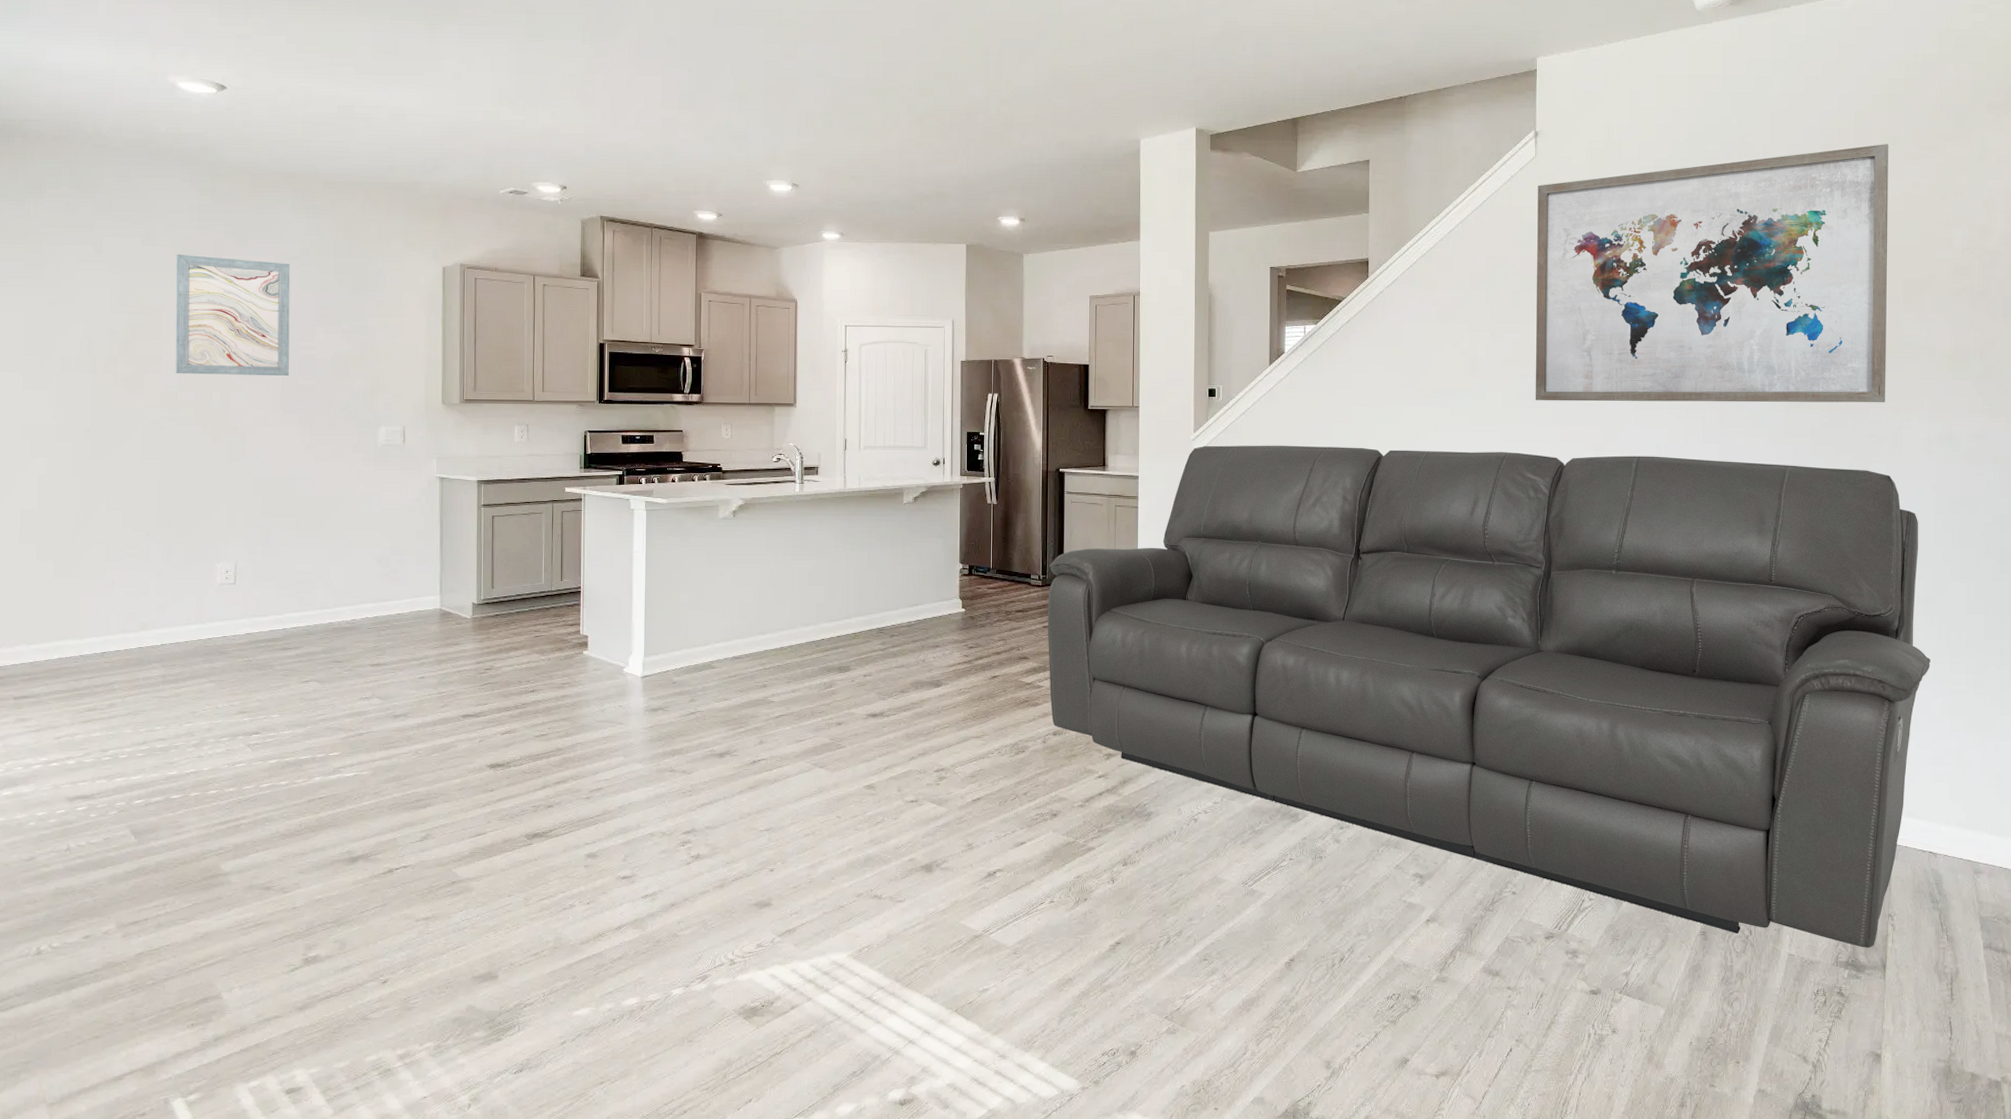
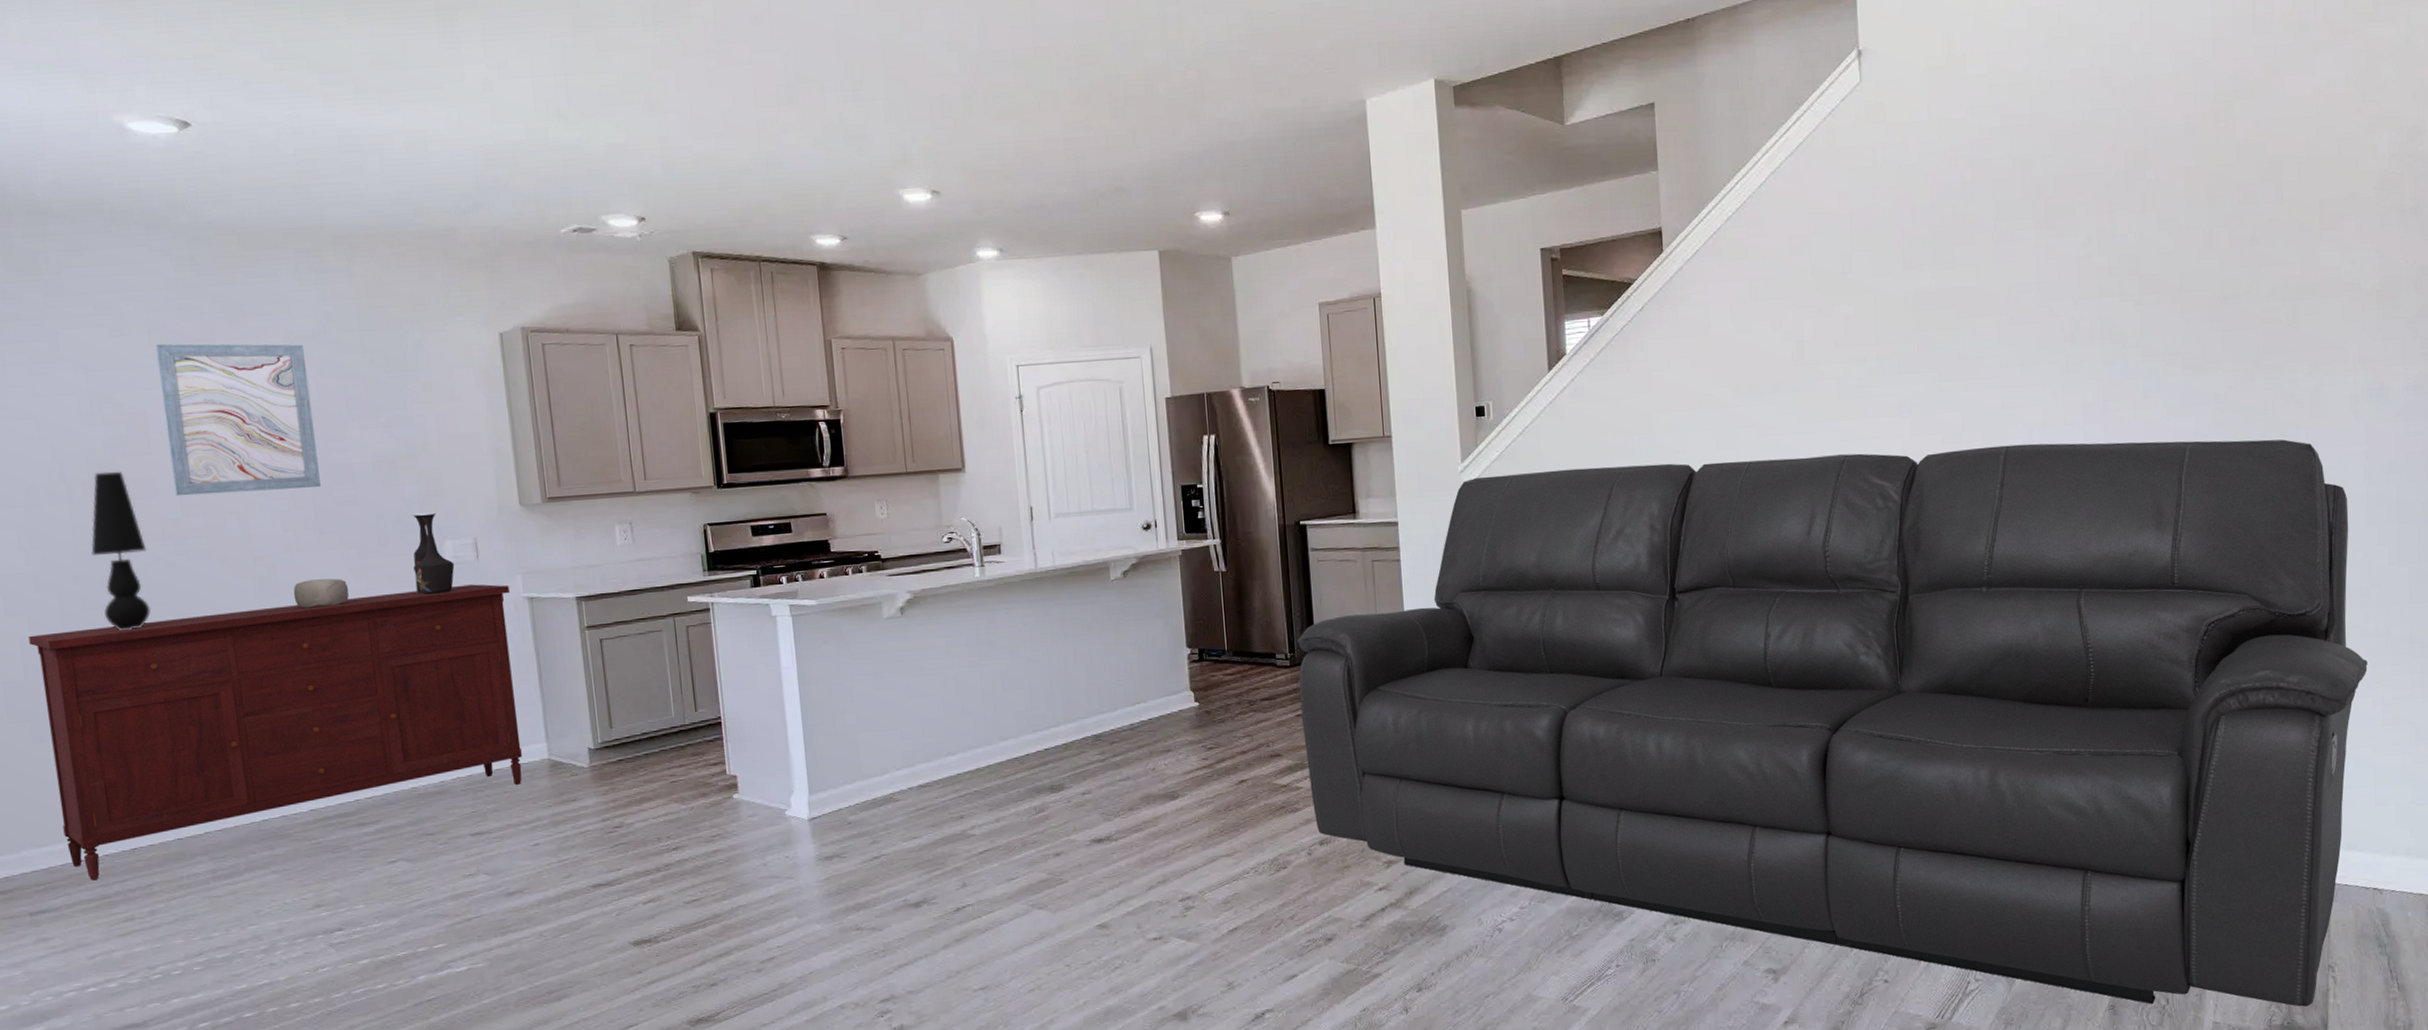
sideboard: none [46,463,426,675] -> present [28,584,522,881]
table lamp: none [104,350,147,476] -> present [91,471,152,630]
decorative bowl: none [256,449,300,471] -> present [293,578,349,609]
vase: none [353,403,385,468] -> present [412,512,455,594]
wall art: present [1535,144,1889,403] -> none [1865,31,2303,388]

